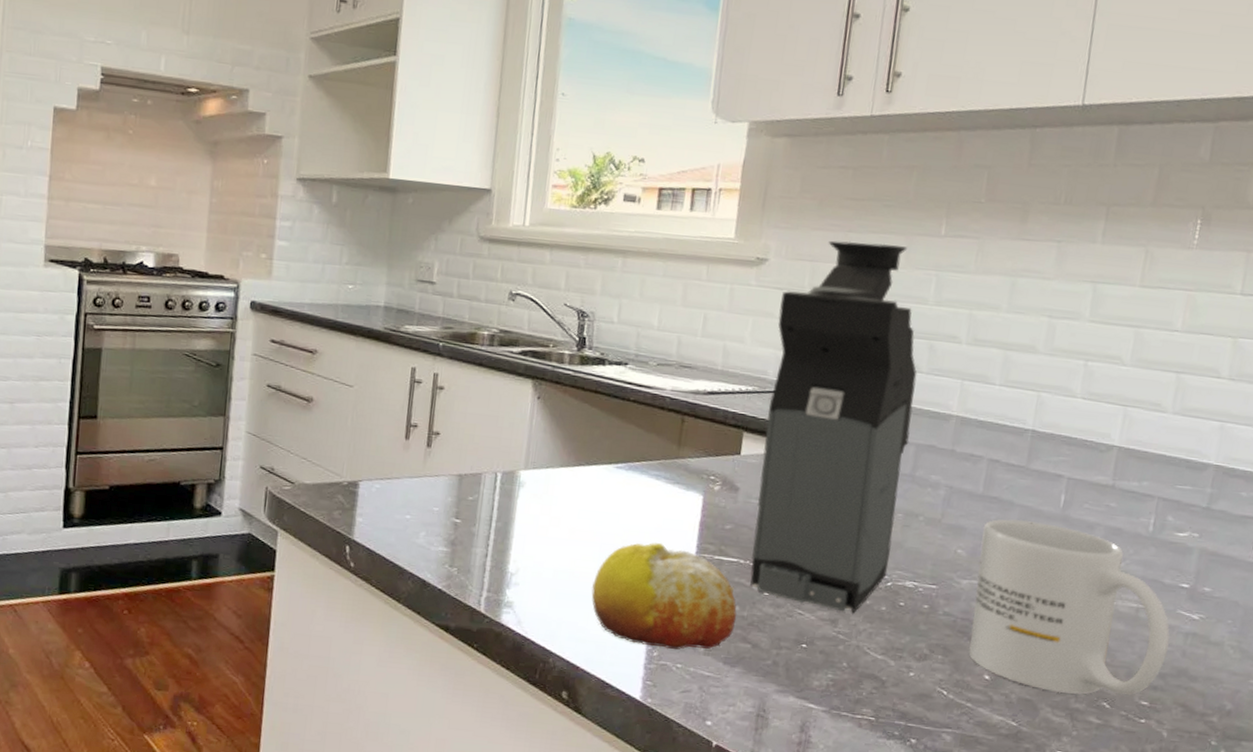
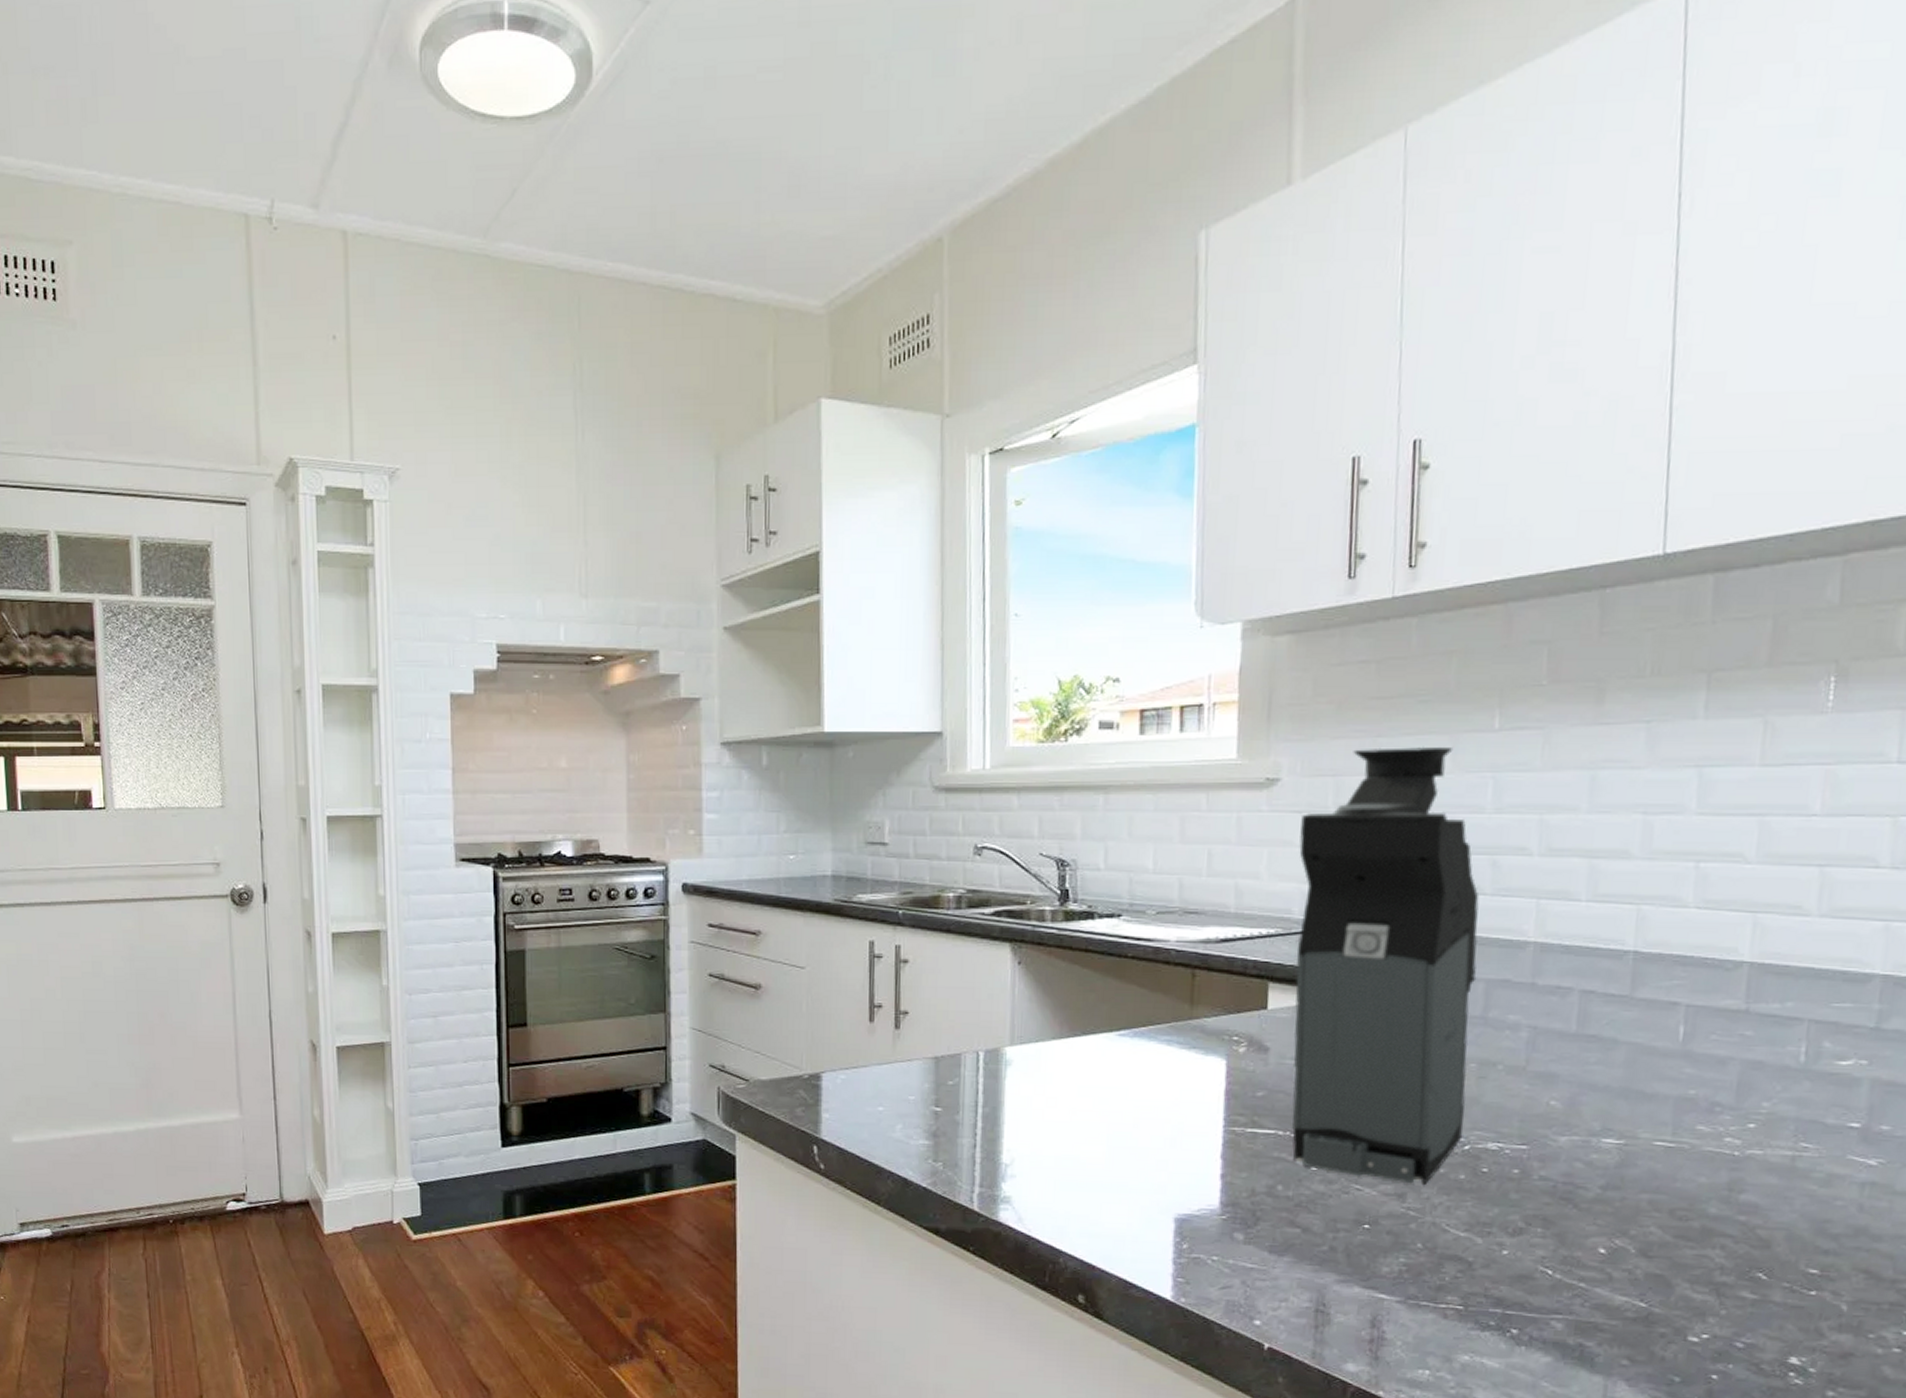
fruit: present [591,542,737,651] -> none [1101,1117,1280,1241]
mug: present [969,519,1170,696] -> none [1576,1059,1840,1265]

